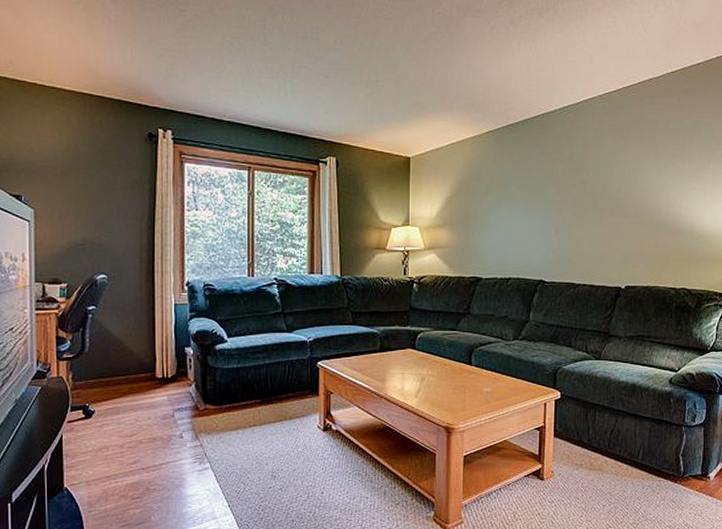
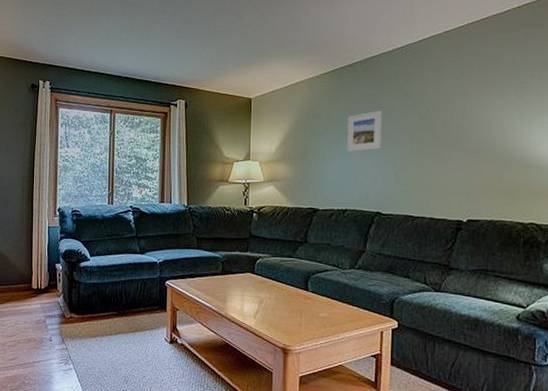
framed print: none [510,173,545,217] -> present [347,110,382,152]

